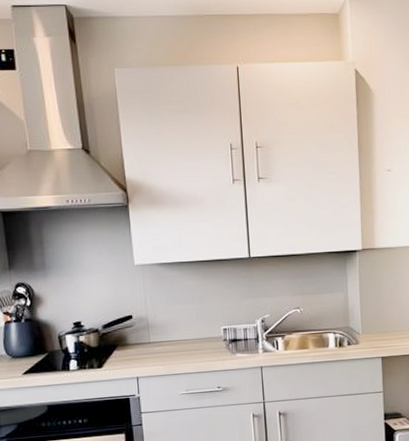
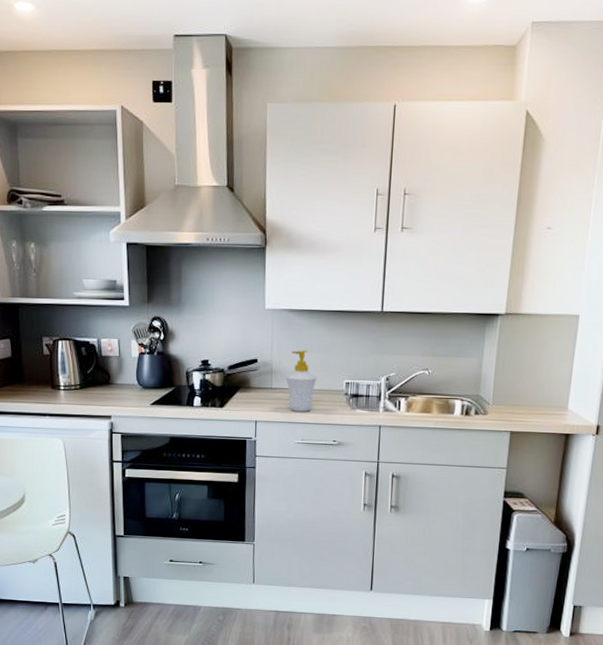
soap bottle: none [163,301,195,363] -> present [286,350,317,412]

